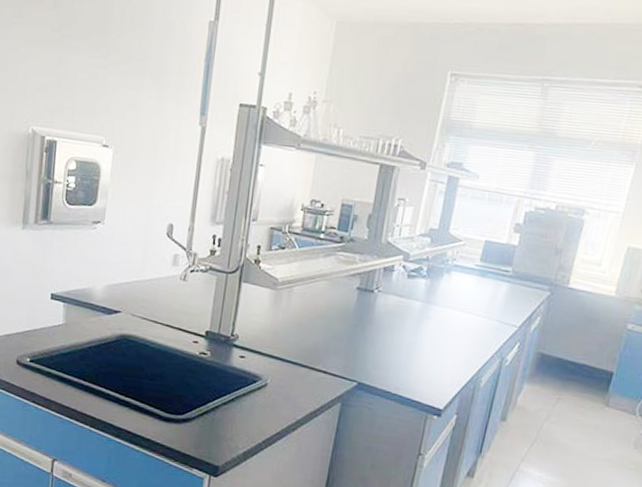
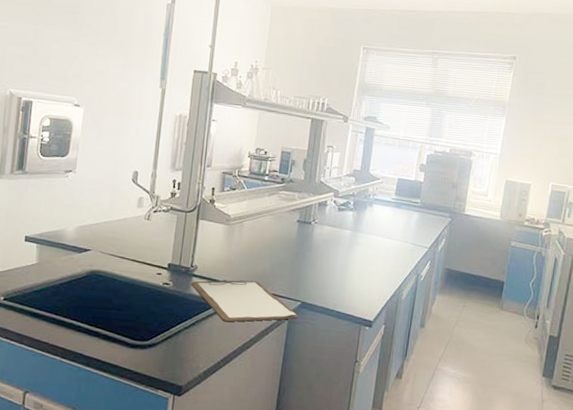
clipboard: none [231,351,354,402] -> present [191,279,299,322]

